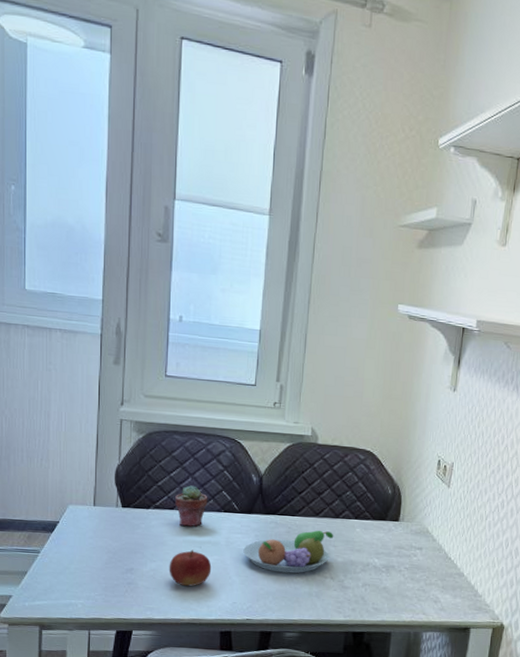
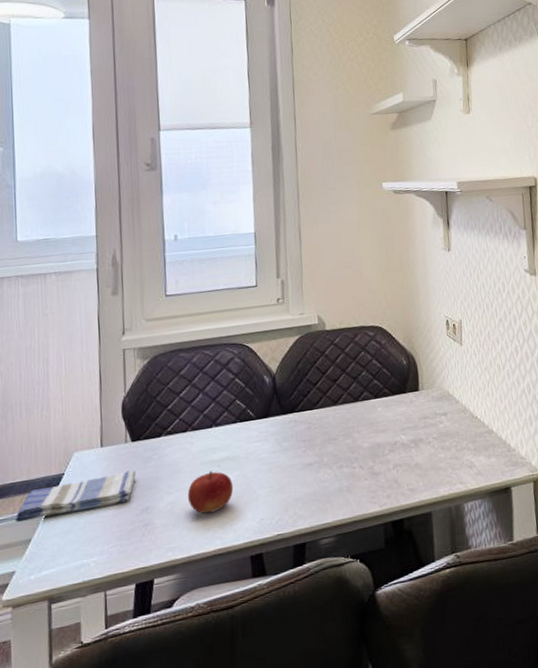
dish towel: none [13,530,124,559] -> present [14,470,136,523]
potted succulent: present [175,485,208,527] -> none [187,401,222,448]
fruit bowl: present [243,530,334,574] -> none [264,417,356,475]

